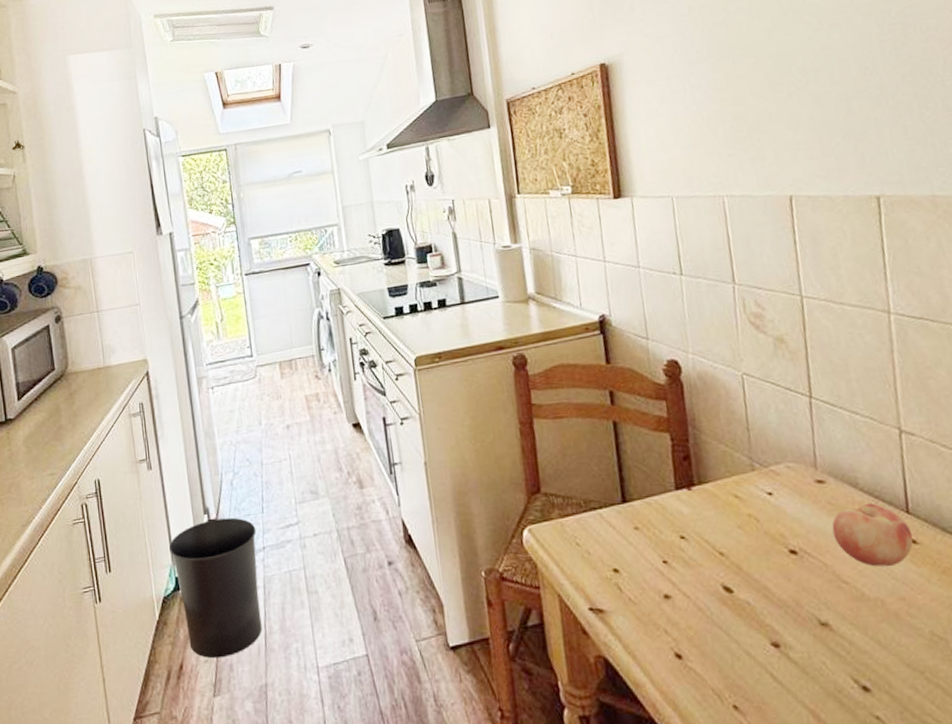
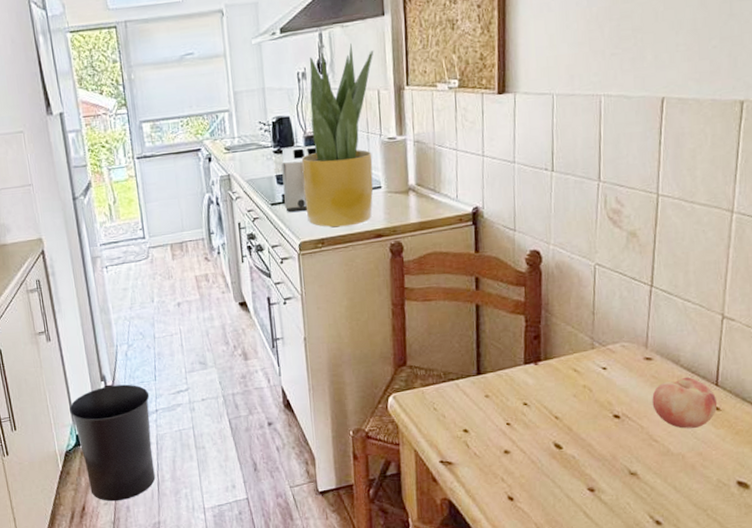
toaster: none [392,256,429,325] -> present [281,145,317,212]
planter: none [413,155,491,341] -> present [301,43,374,228]

